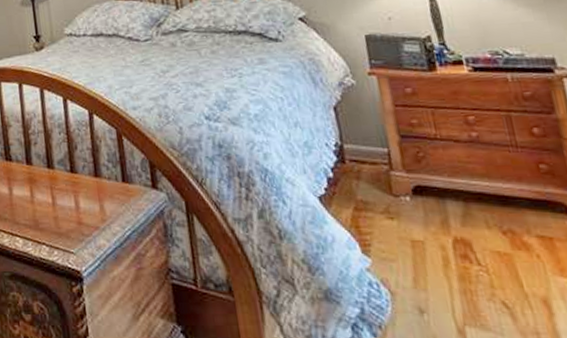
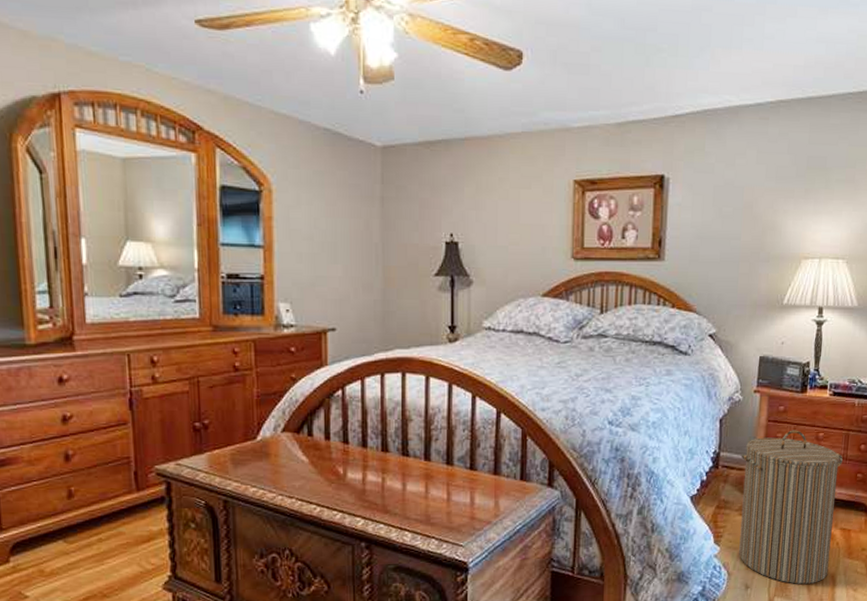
laundry hamper: none [370,114,537,312] -> present [739,430,843,585]

